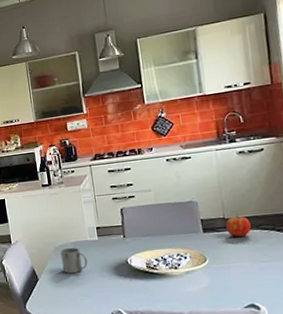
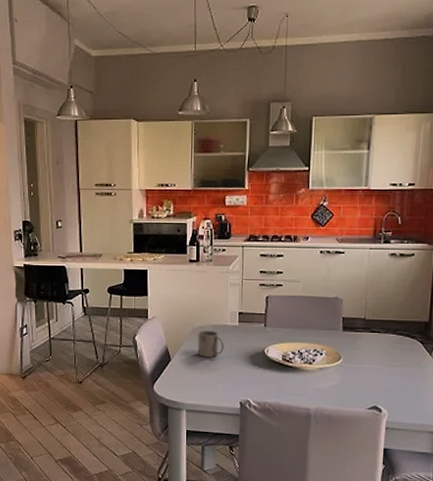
apple: present [225,216,251,237] -> none [364,318,388,339]

